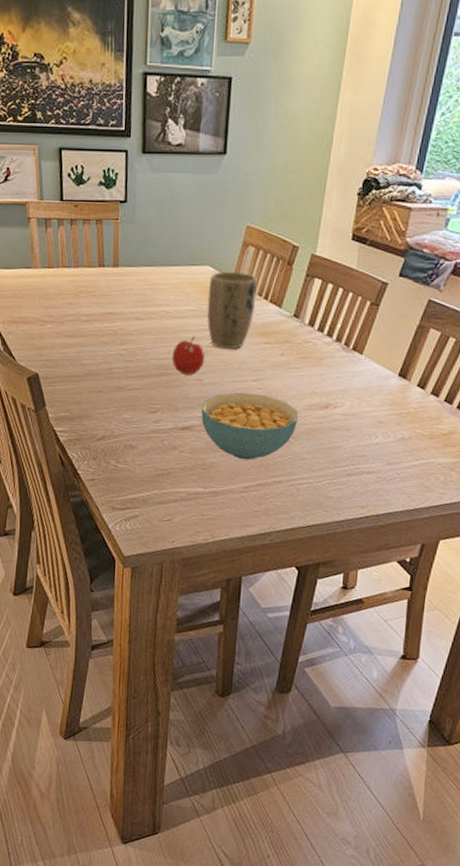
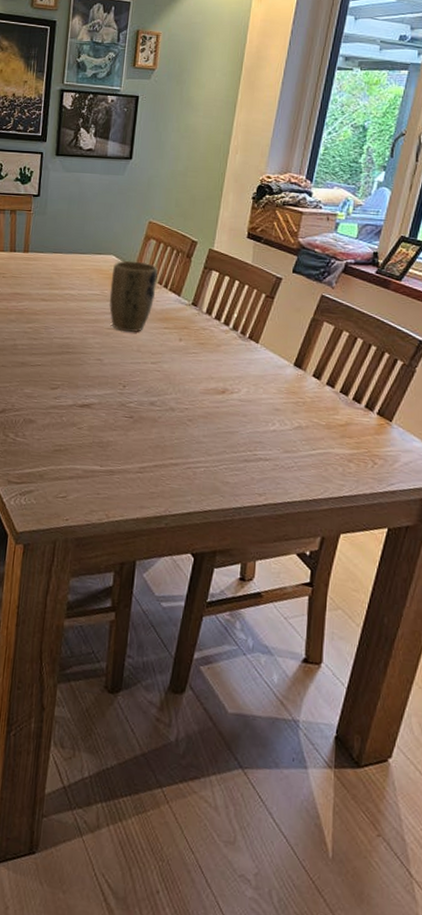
fruit: present [172,336,205,375] -> none [74,318,106,355]
cereal bowl: present [201,392,298,460] -> none [100,373,195,441]

